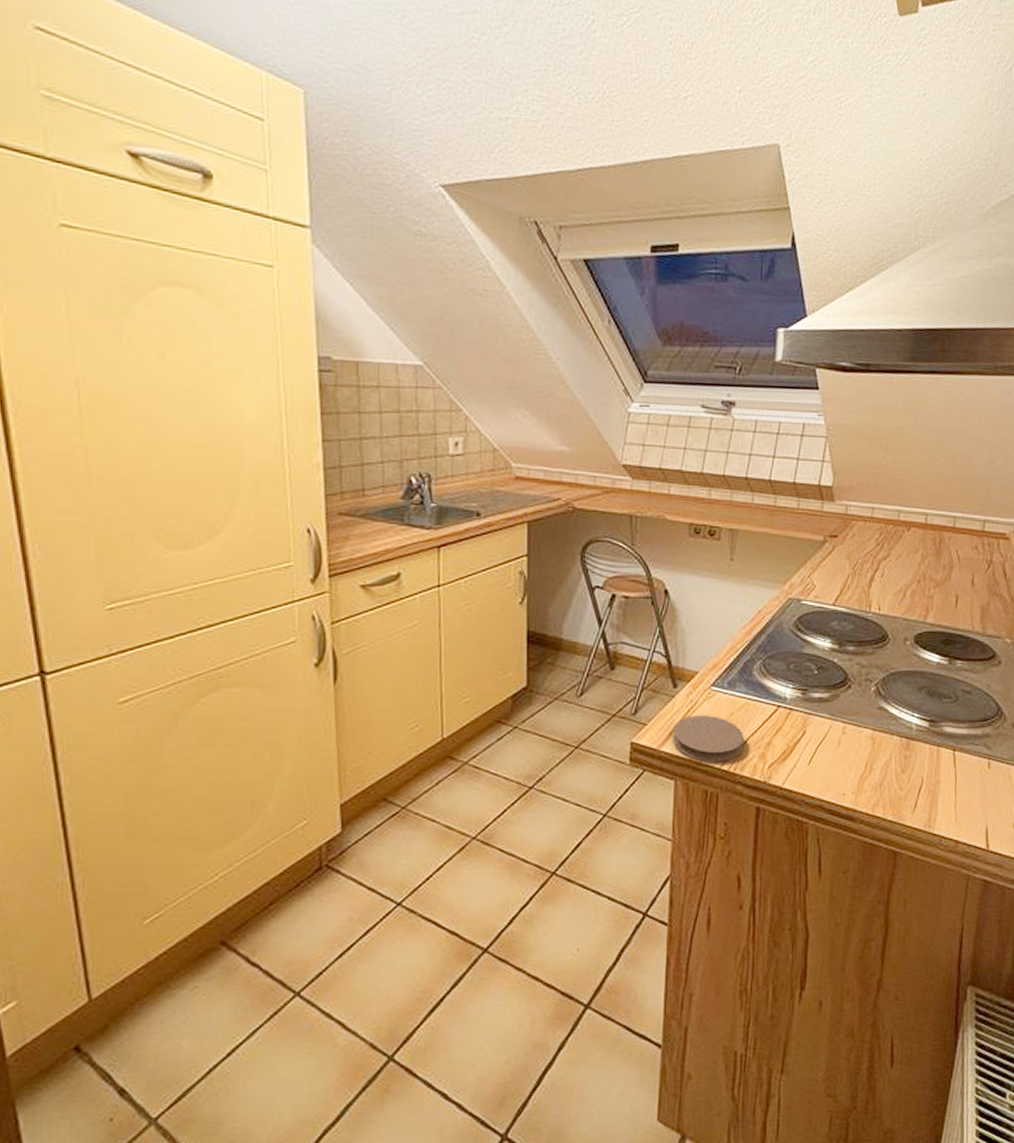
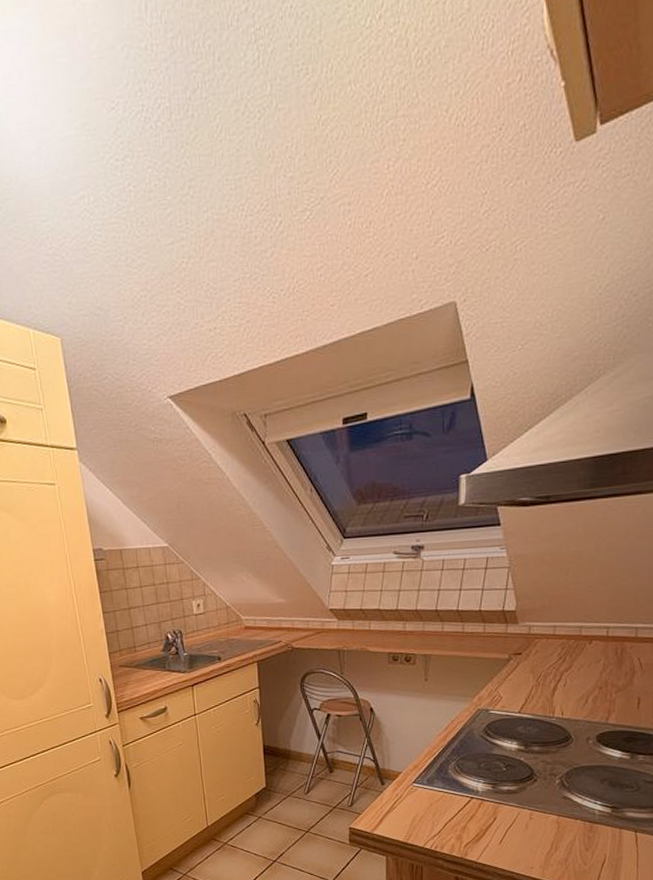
coaster: present [673,715,744,762] -> none [383,806,442,842]

